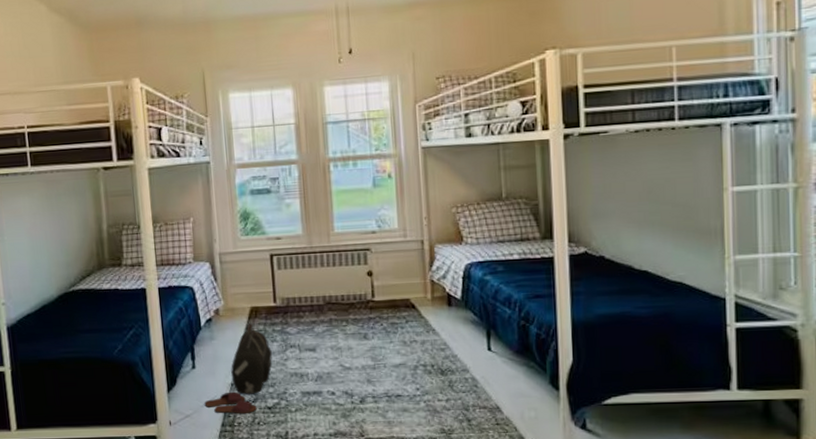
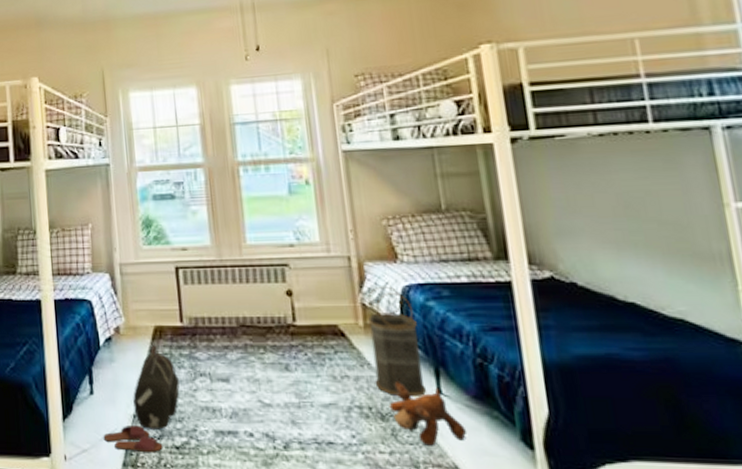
basket: none [434,264,478,355] -> present [367,286,426,396]
stuffed animal: none [448,343,509,393] -> present [389,382,467,446]

